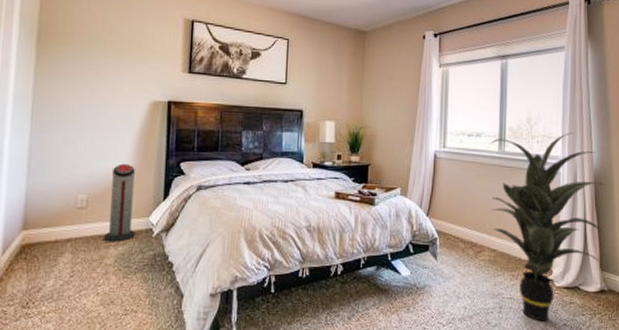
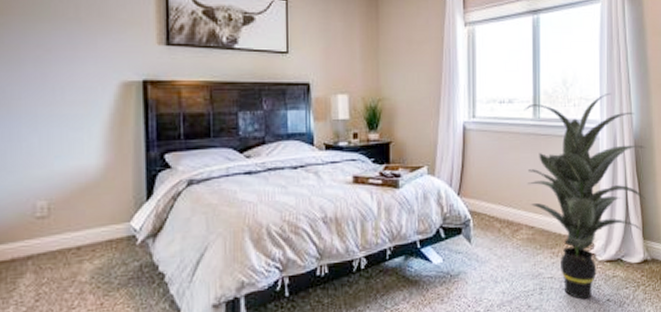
air purifier: present [103,163,135,242] -> none [73,159,114,256]

